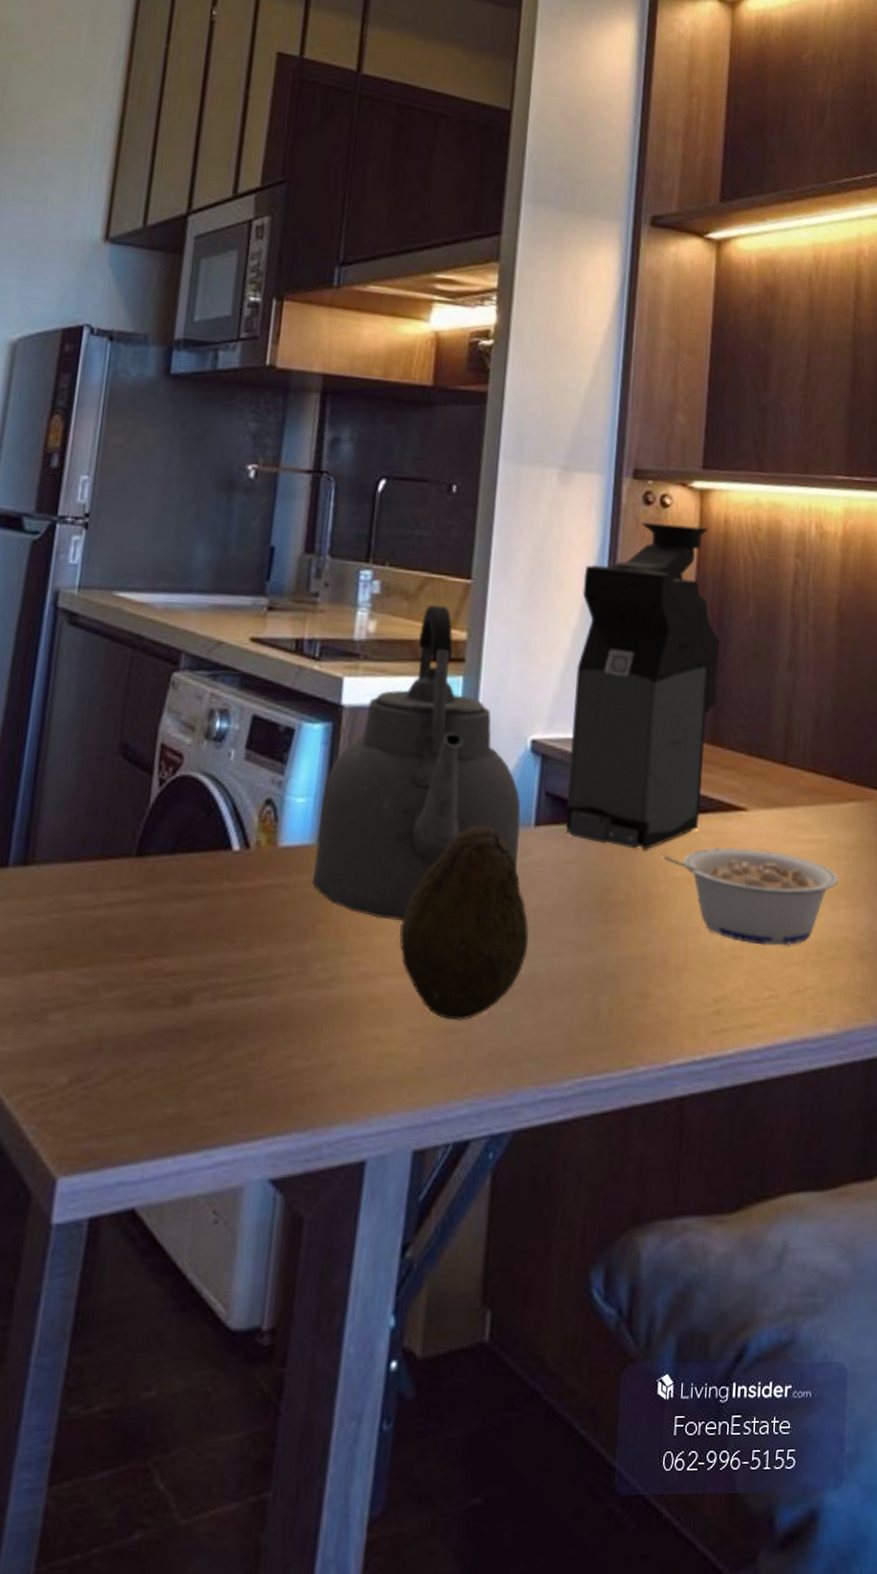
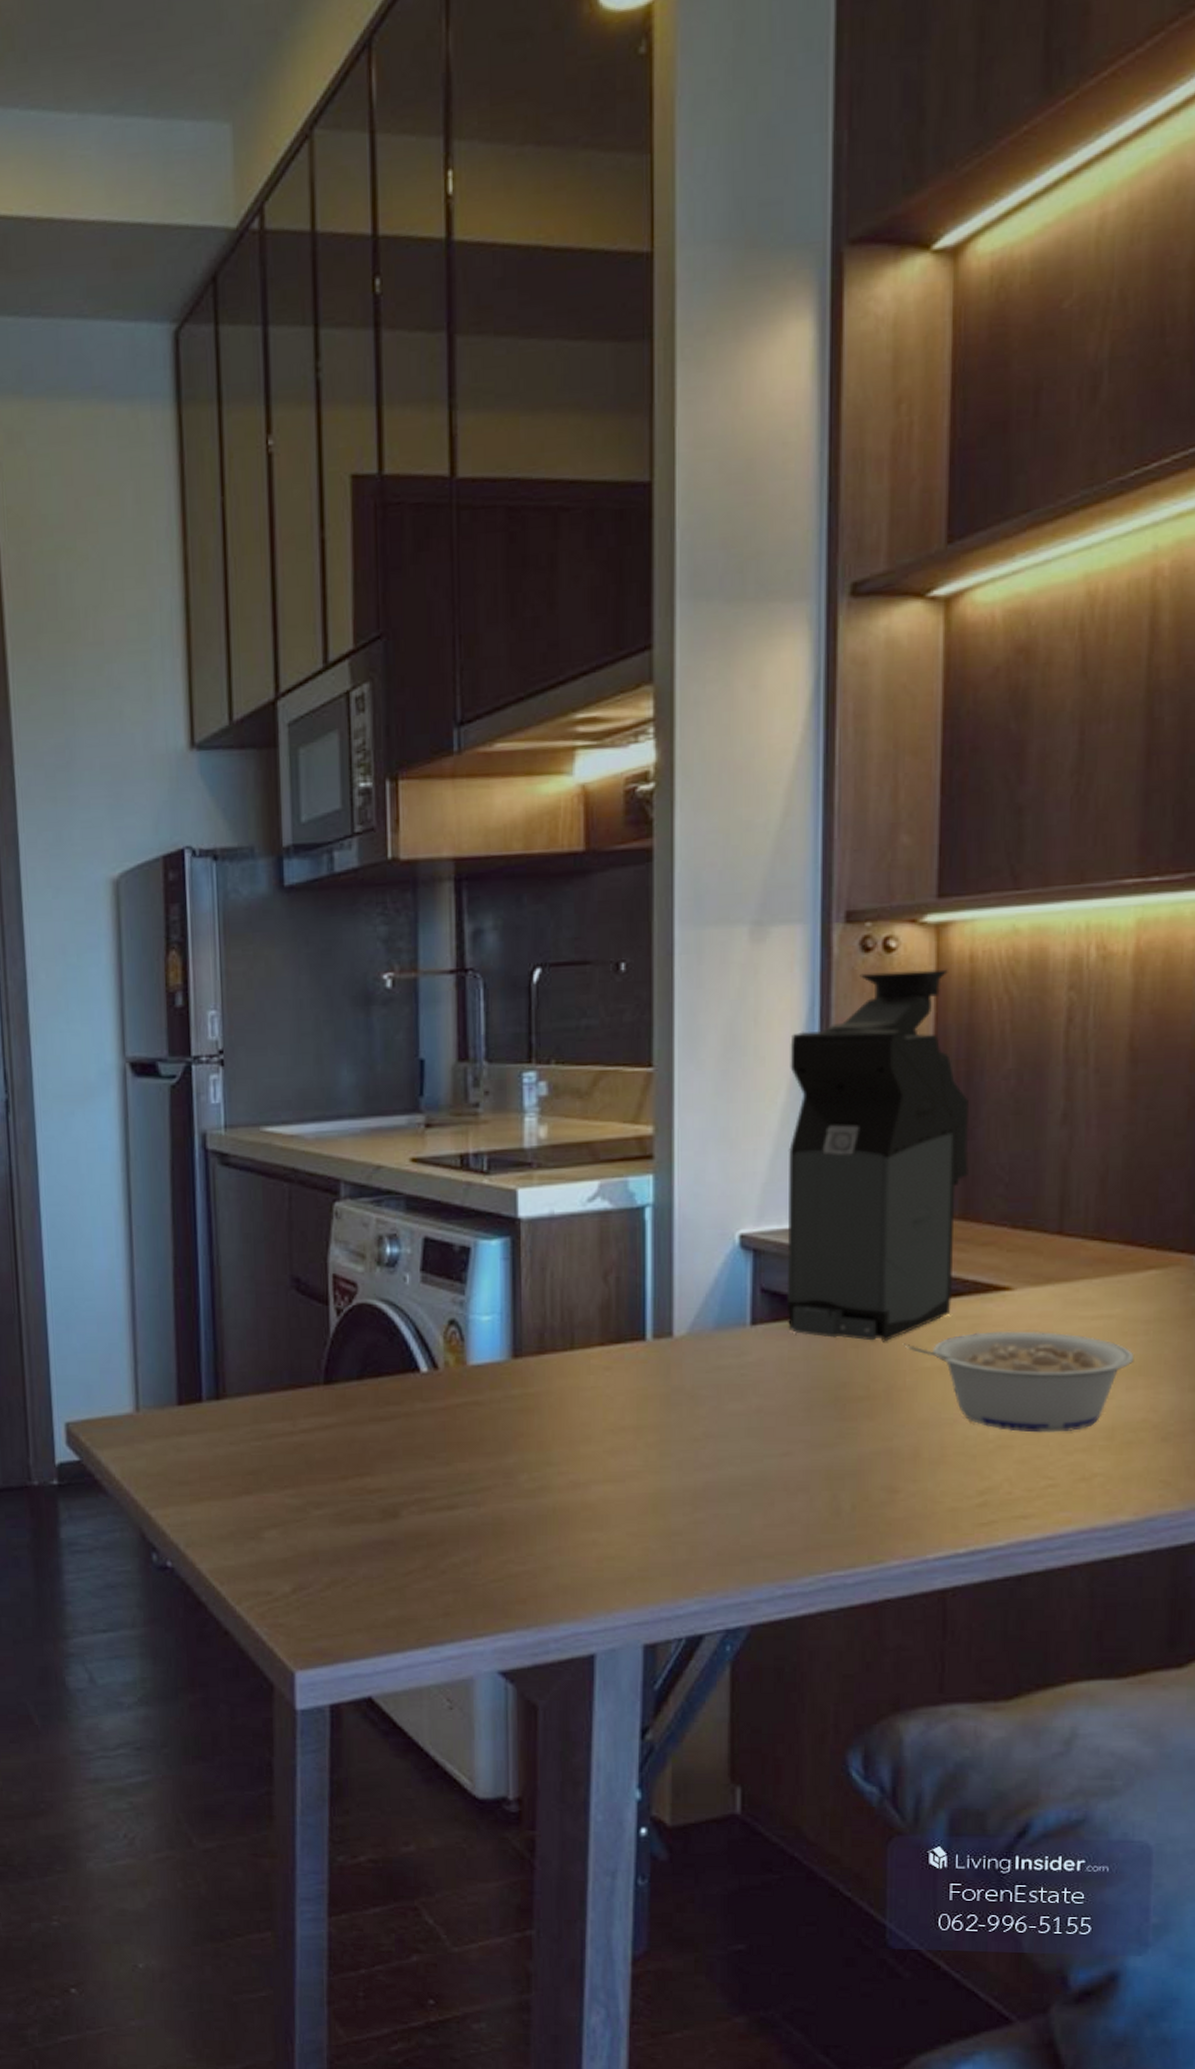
kettle: present [312,604,522,922] -> none [507,1099,735,1430]
fruit: present [398,825,529,1021] -> none [607,1328,753,1523]

